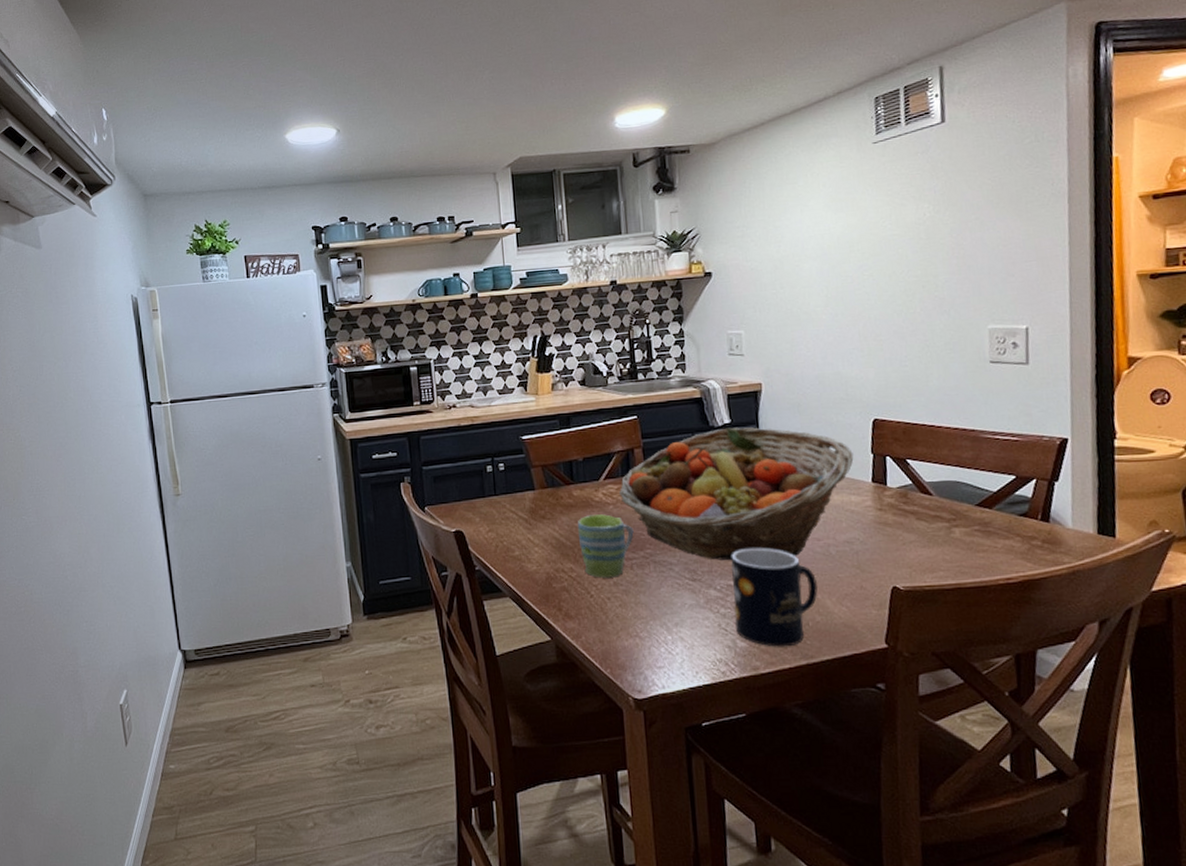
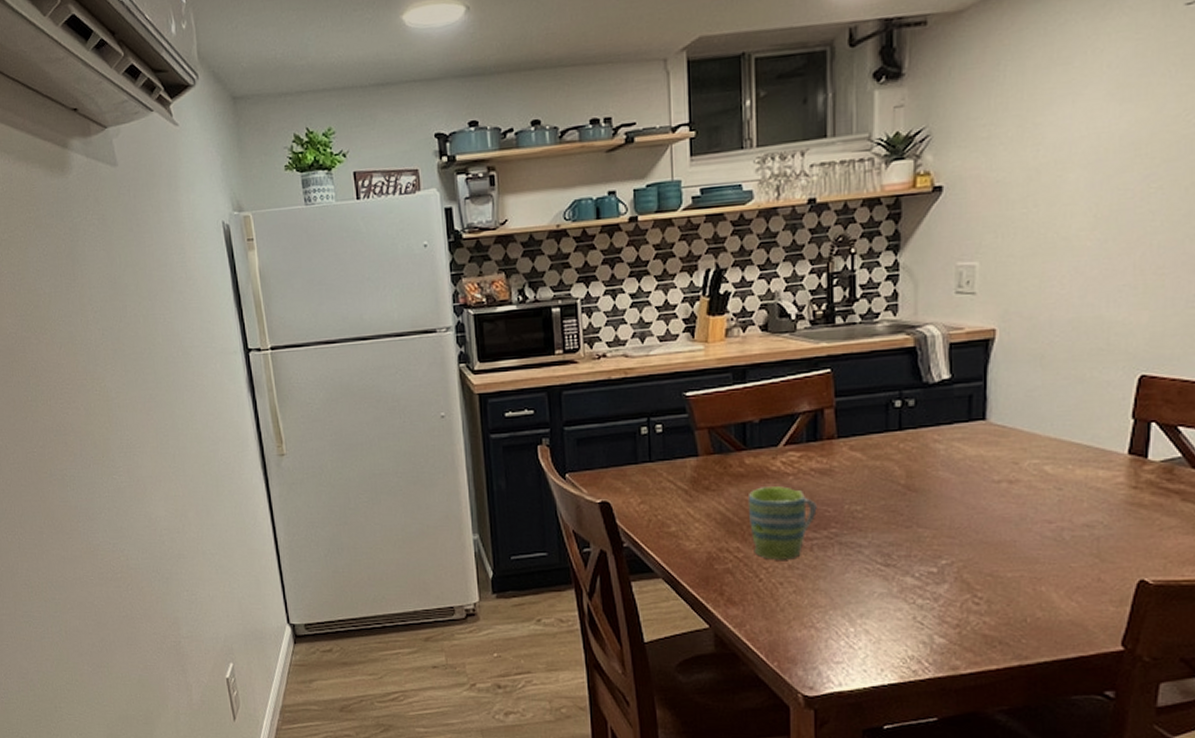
fruit basket: present [618,427,854,561] -> none [801,384,1108,545]
mug: present [731,548,818,647] -> none [933,530,1042,645]

